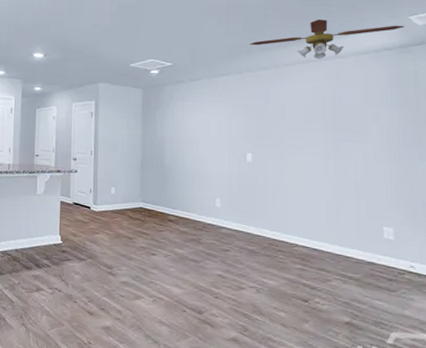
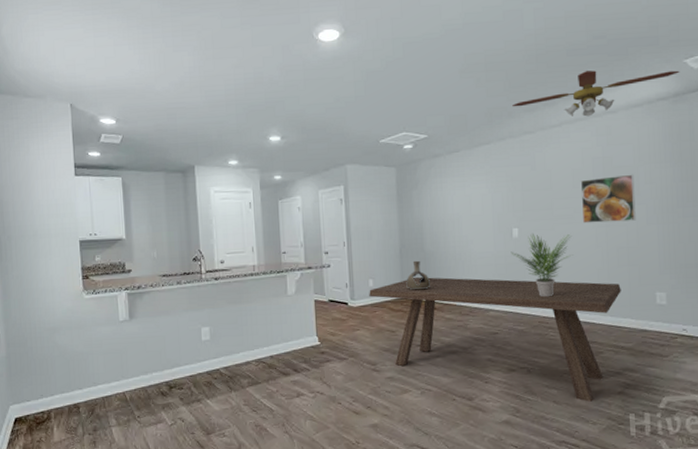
dining table: none [110,189,349,329] -> present [369,276,621,402]
ceramic vessel: none [145,174,169,202] -> present [406,260,431,290]
potted plant: none [244,160,302,221] -> present [511,234,571,297]
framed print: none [311,113,364,157] -> present [580,174,636,224]

